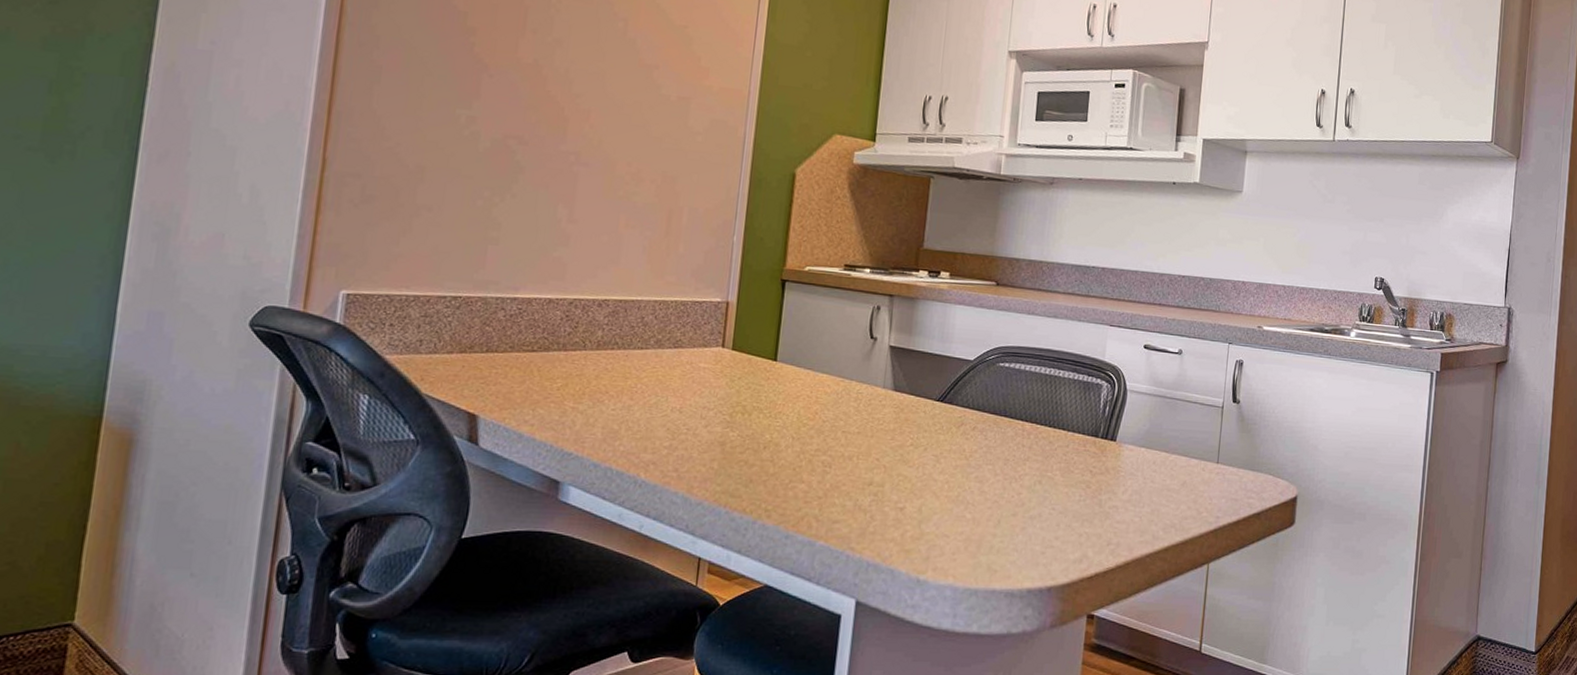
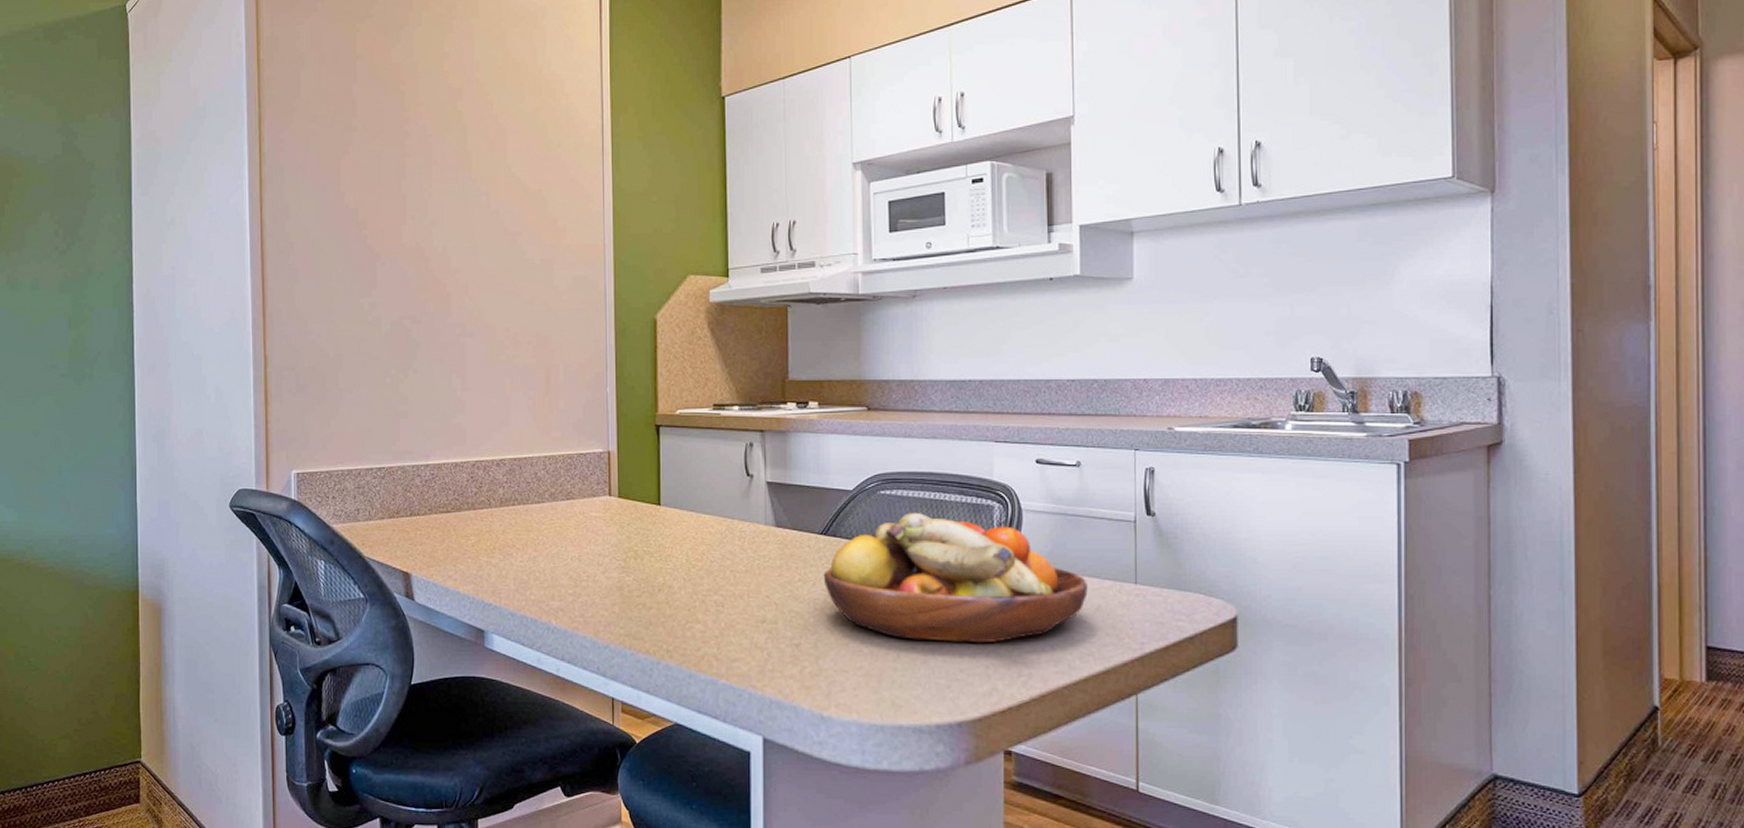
fruit bowl: none [935,385,1177,513] -> present [823,512,1088,644]

